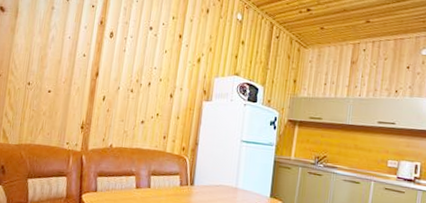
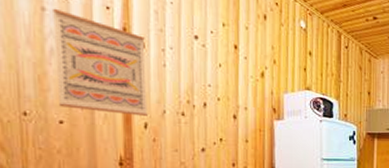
wall art: none [50,7,114,91] -> present [53,8,148,116]

